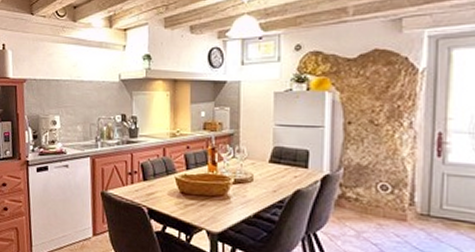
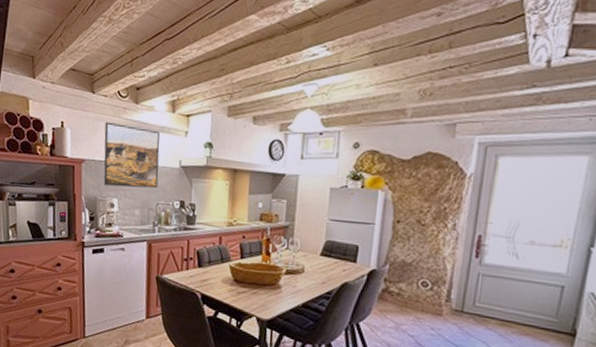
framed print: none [44,41,99,104] -> present [103,122,160,189]

